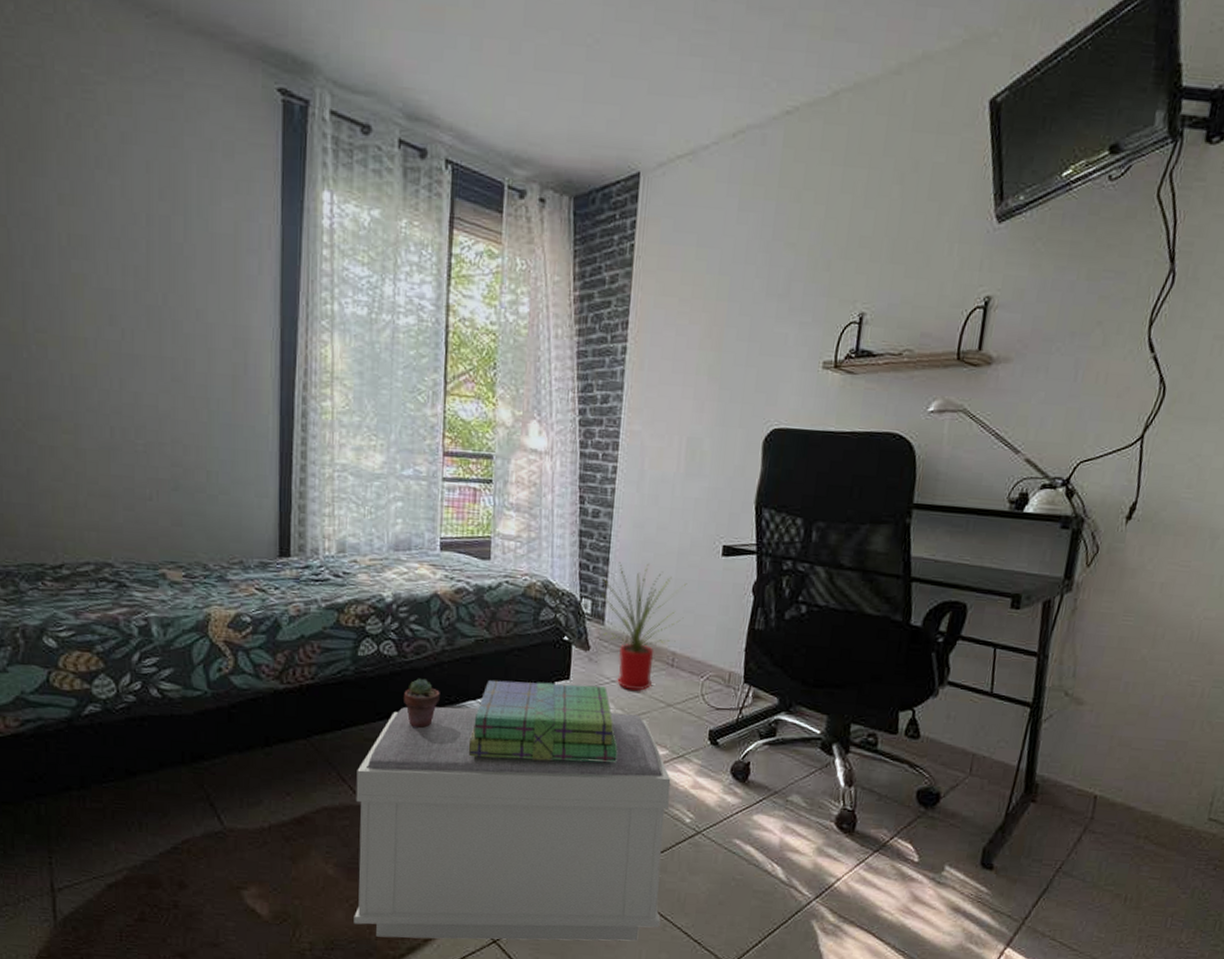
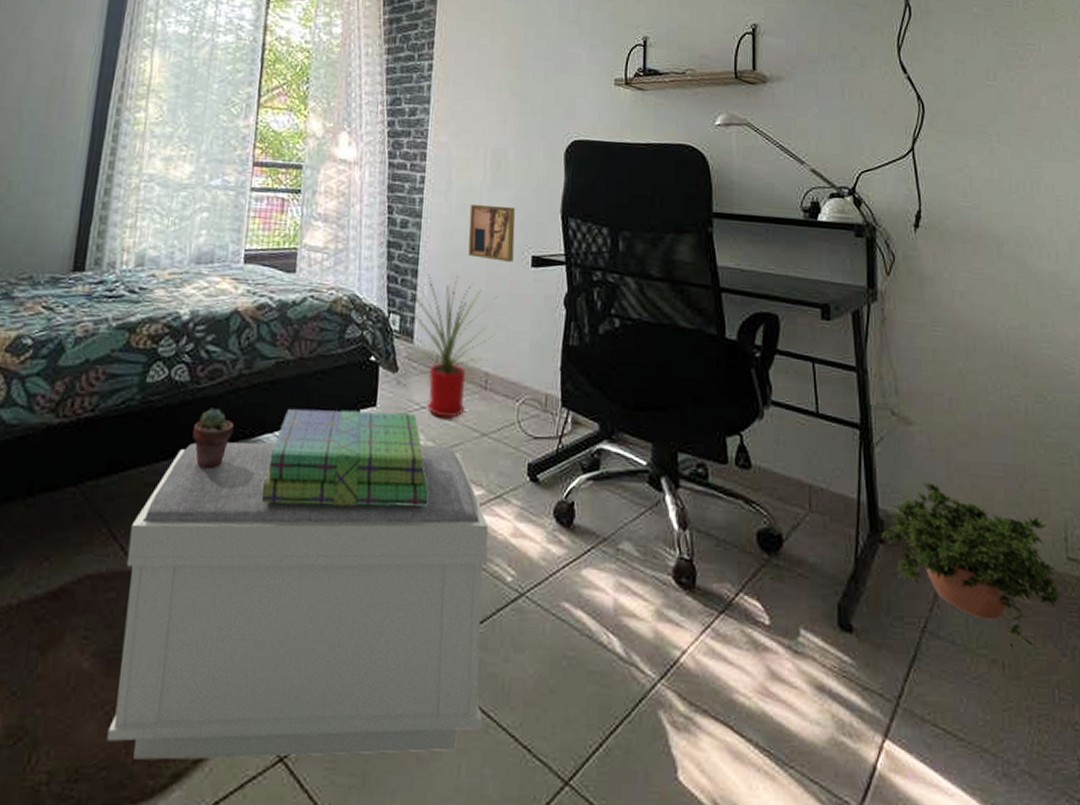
wall art: none [659,495,708,551] -> present [468,205,515,262]
potted plant: none [1033,753,1197,886] -> present [881,482,1062,647]

